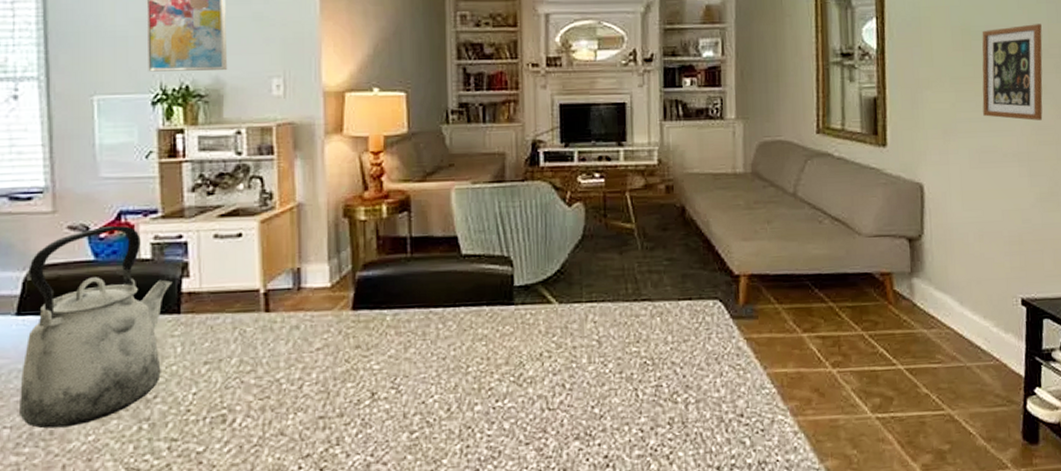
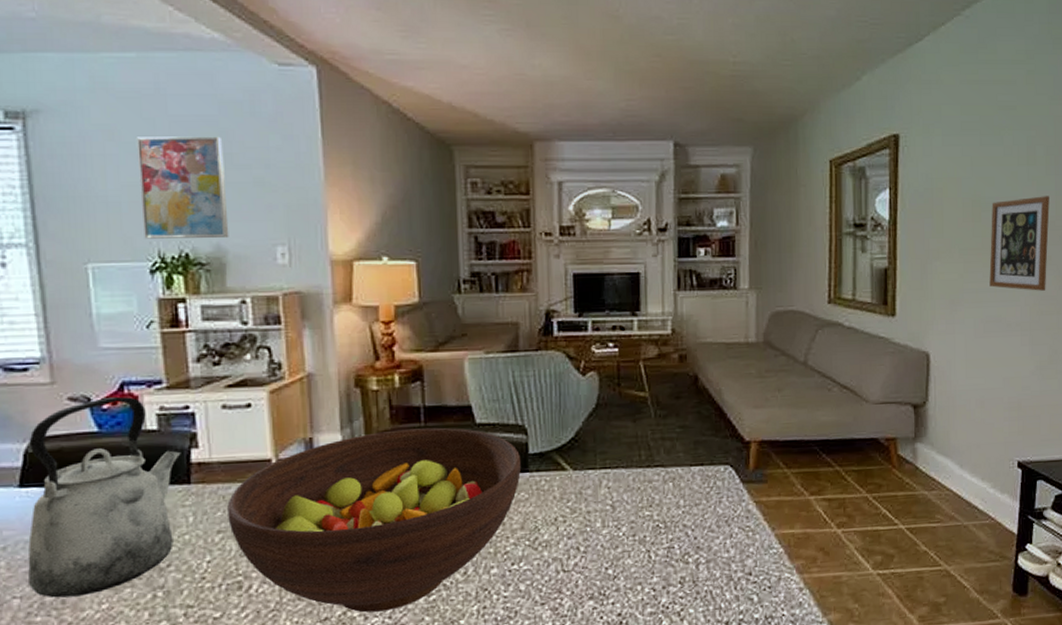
fruit bowl: none [215,258,507,450] -> present [227,427,522,613]

